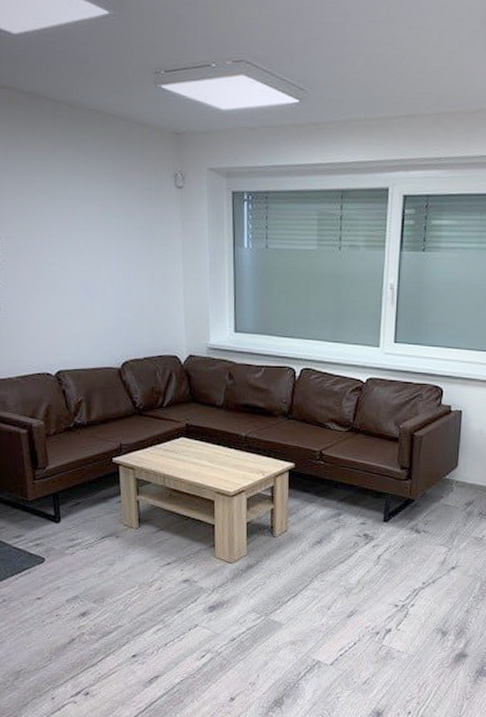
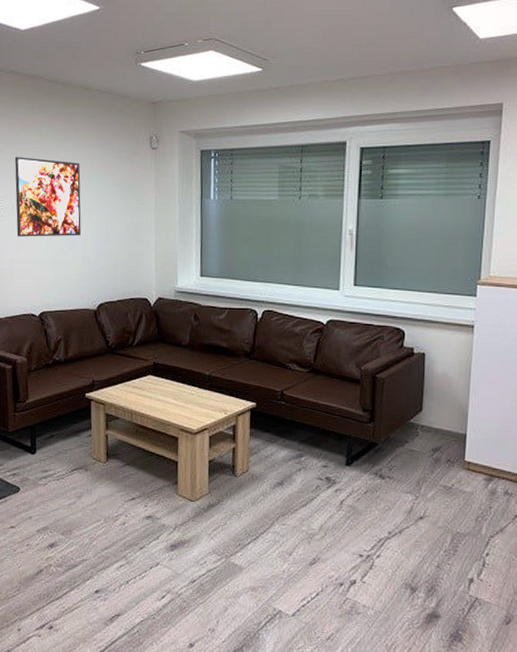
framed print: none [15,191,99,286] -> present [14,157,81,237]

